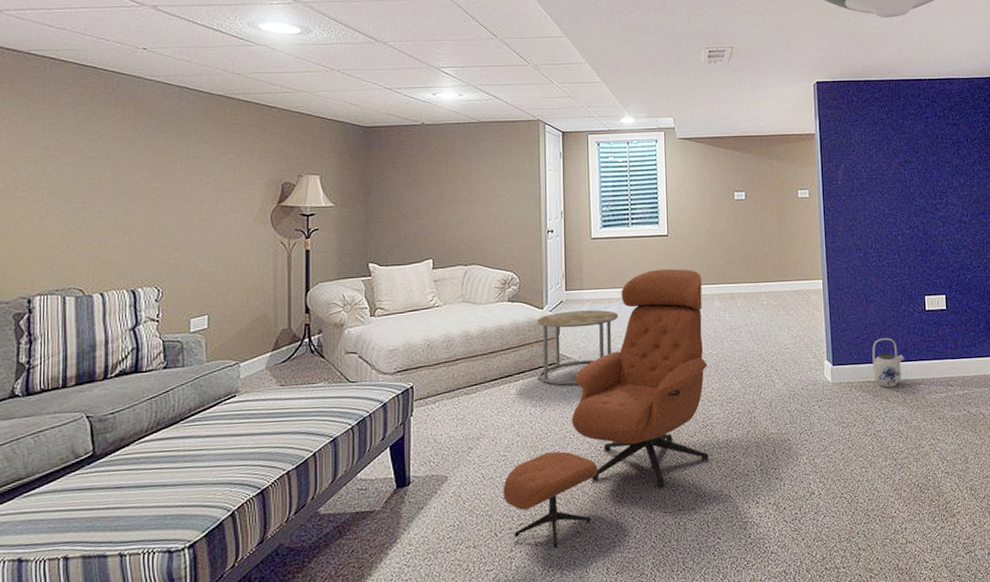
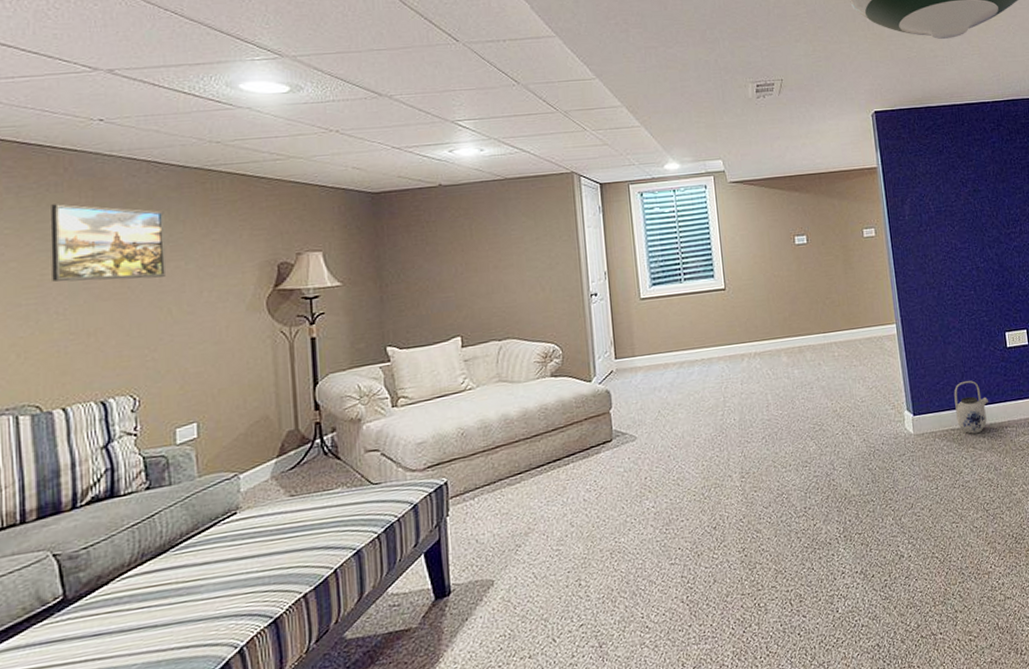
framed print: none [98,119,191,188] -> present [50,203,166,282]
armchair: present [503,268,709,549] -> none [558,324,787,649]
side table: present [536,309,619,386] -> none [585,377,677,466]

